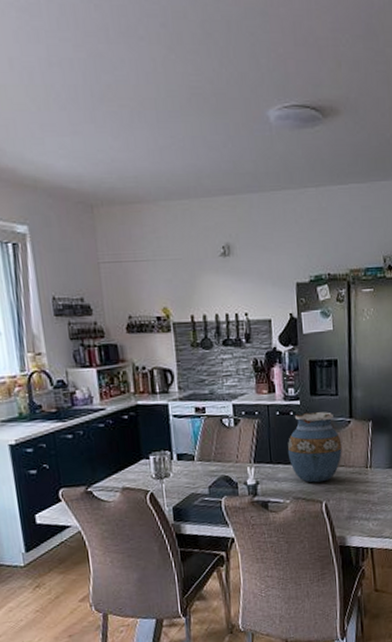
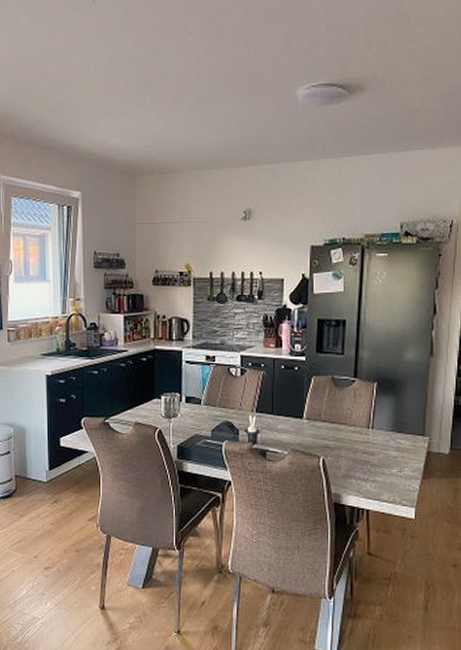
vase: present [287,411,342,483] -> none [289,368,344,438]

